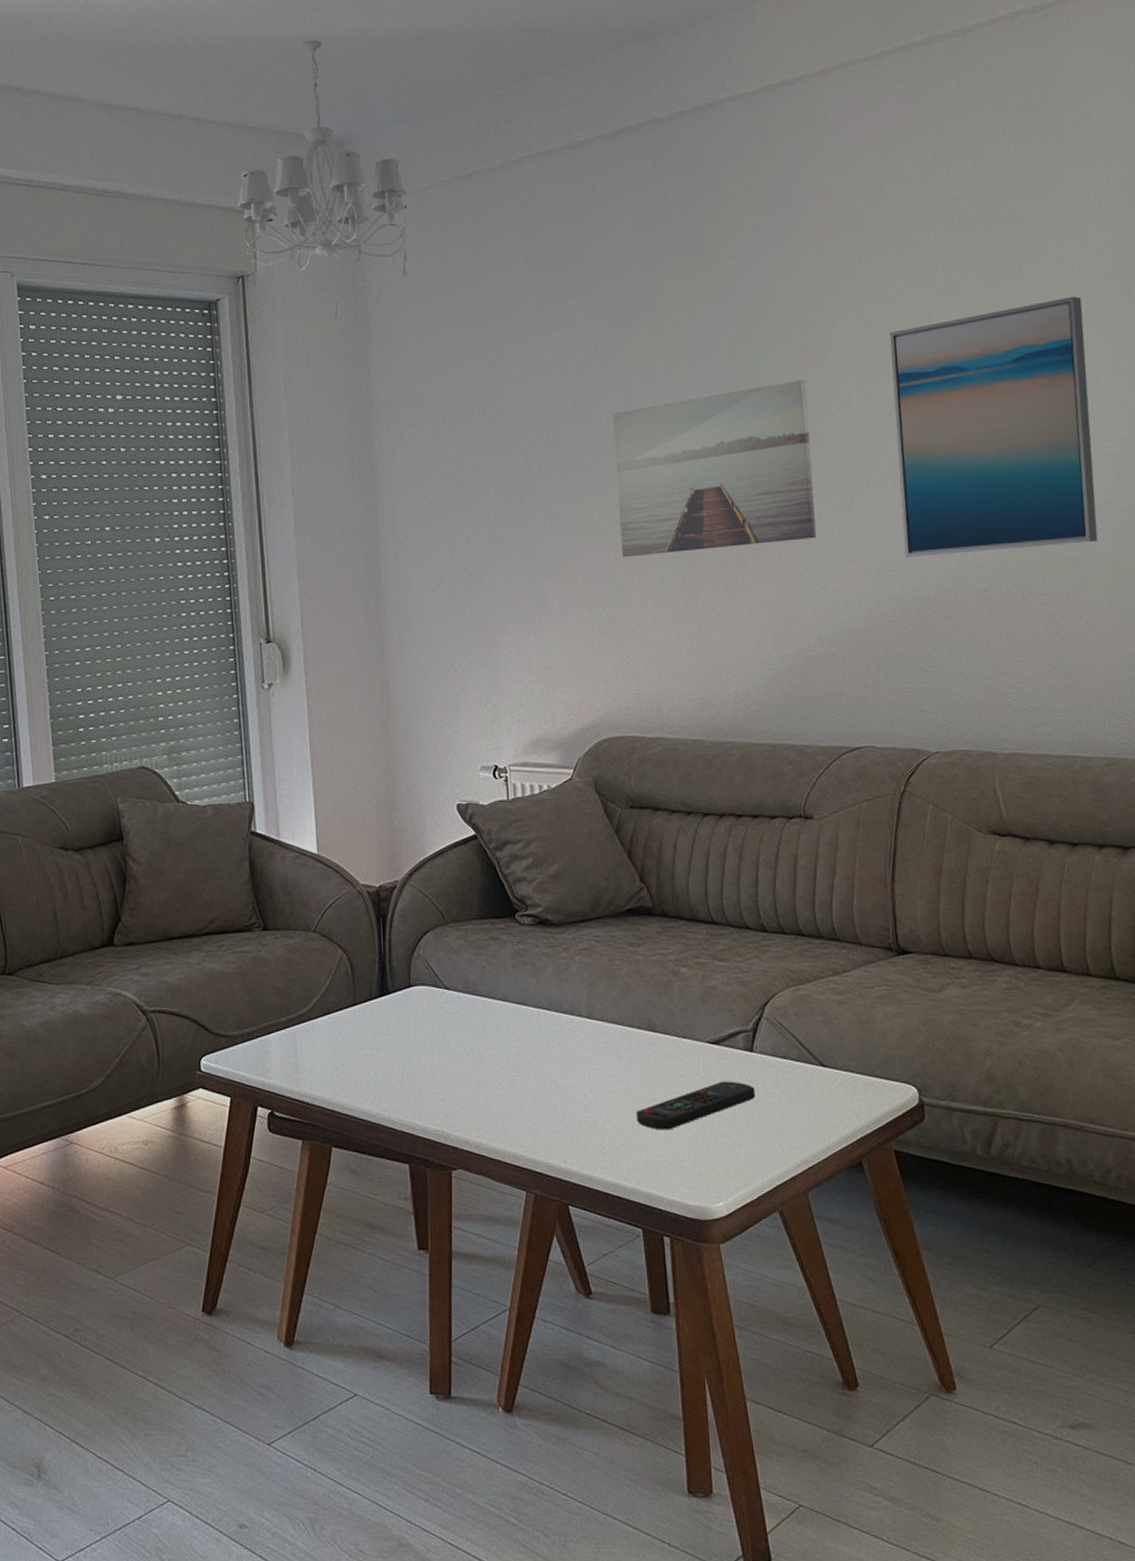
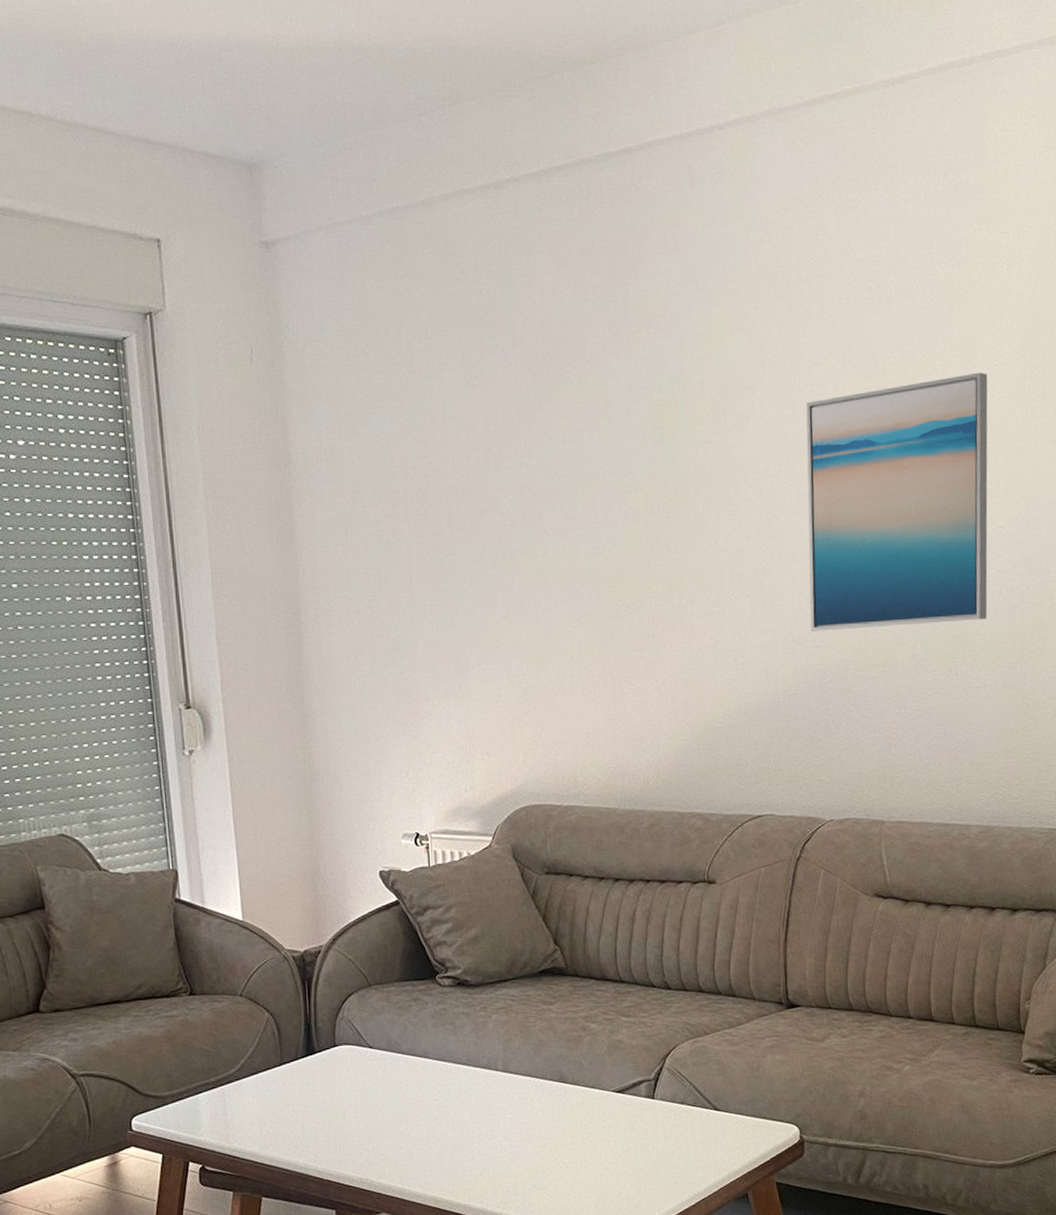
chandelier: present [238,39,408,293] -> none [143,43,326,334]
wall art: present [612,379,817,558] -> none [534,448,729,627]
remote control: present [636,1081,756,1130] -> none [547,1125,655,1172]

